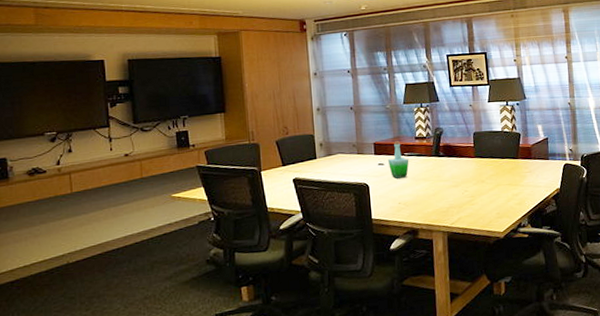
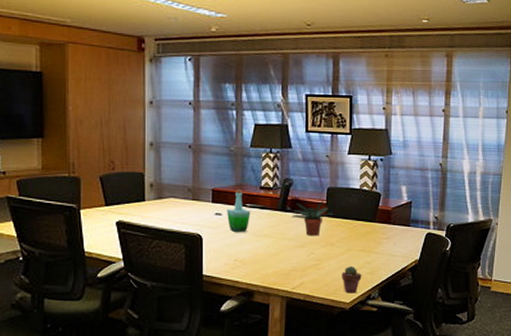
potted plant: none [444,143,481,176] -> present [291,200,334,236]
potted succulent: none [493,199,512,224] -> present [342,266,362,293]

